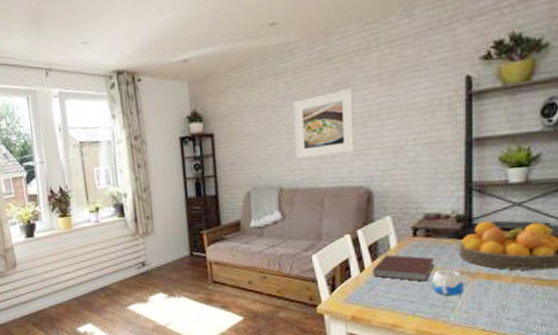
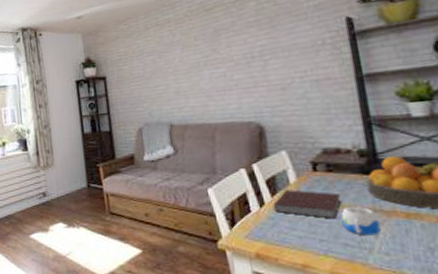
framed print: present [293,87,355,158] -> none [177,33,242,97]

